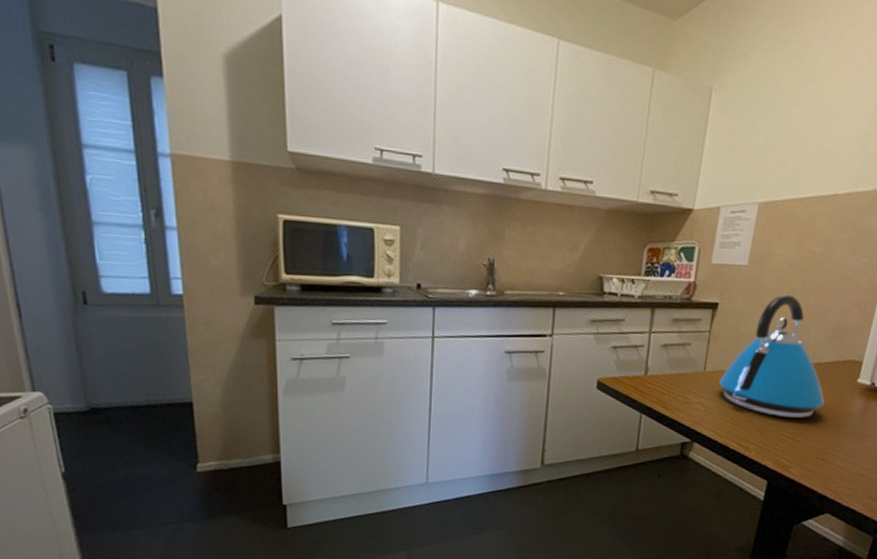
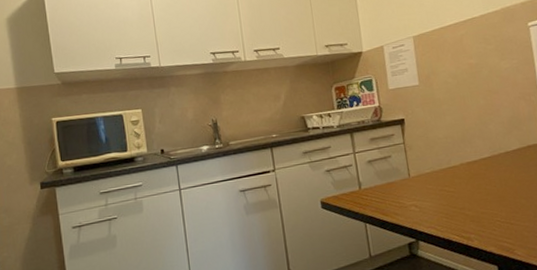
kettle: present [719,294,825,419] -> none [425,100,524,205]

